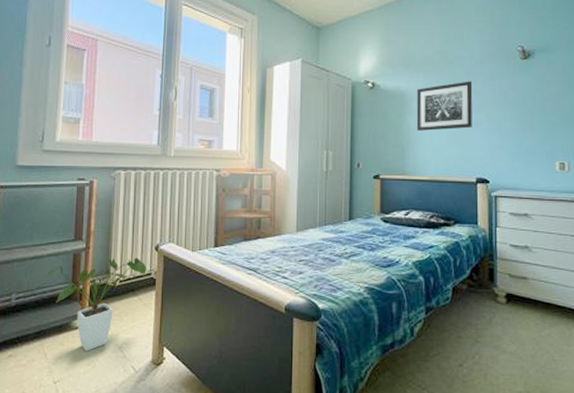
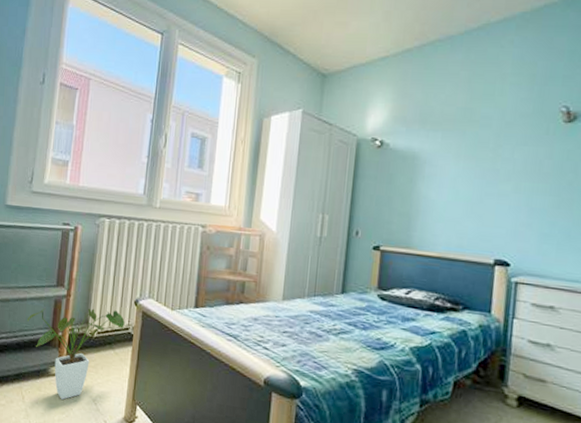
wall art: present [416,81,473,131] -> none [428,144,501,201]

